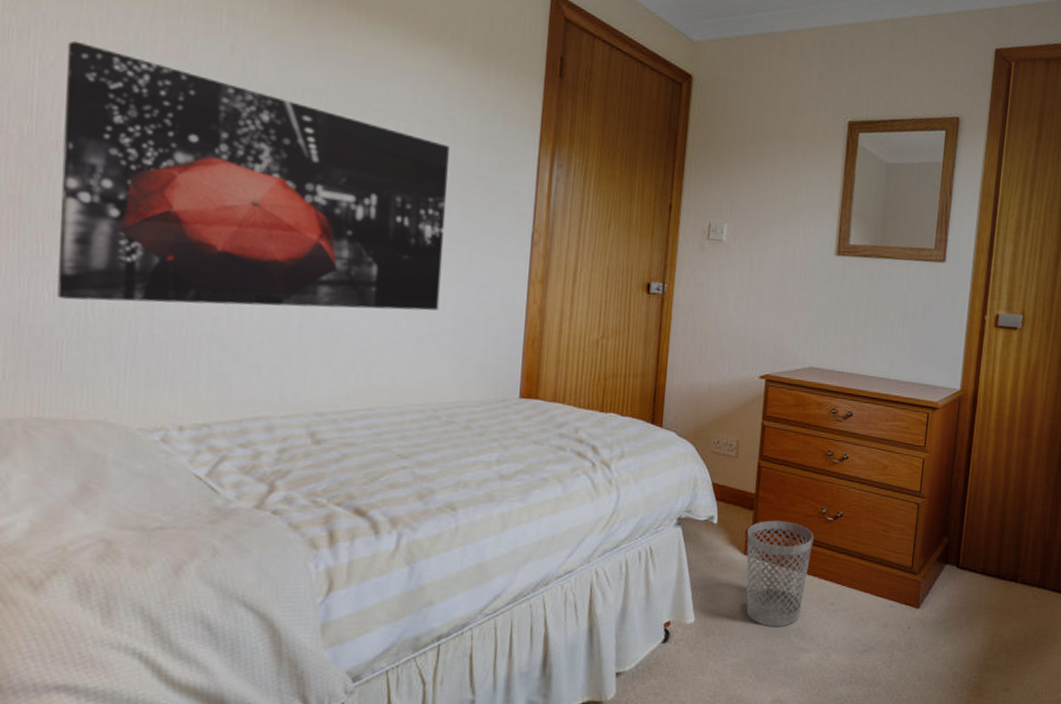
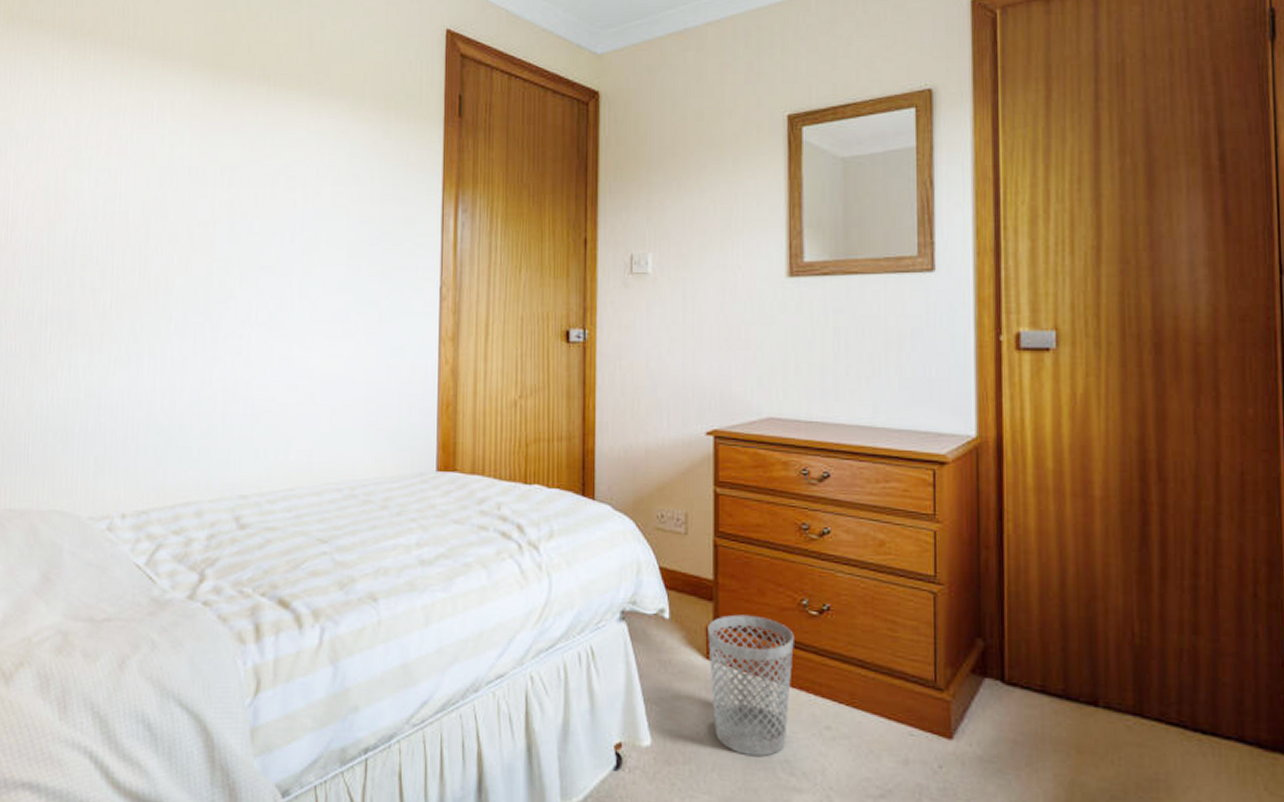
wall art: present [57,40,449,311] -> none [25,152,355,394]

